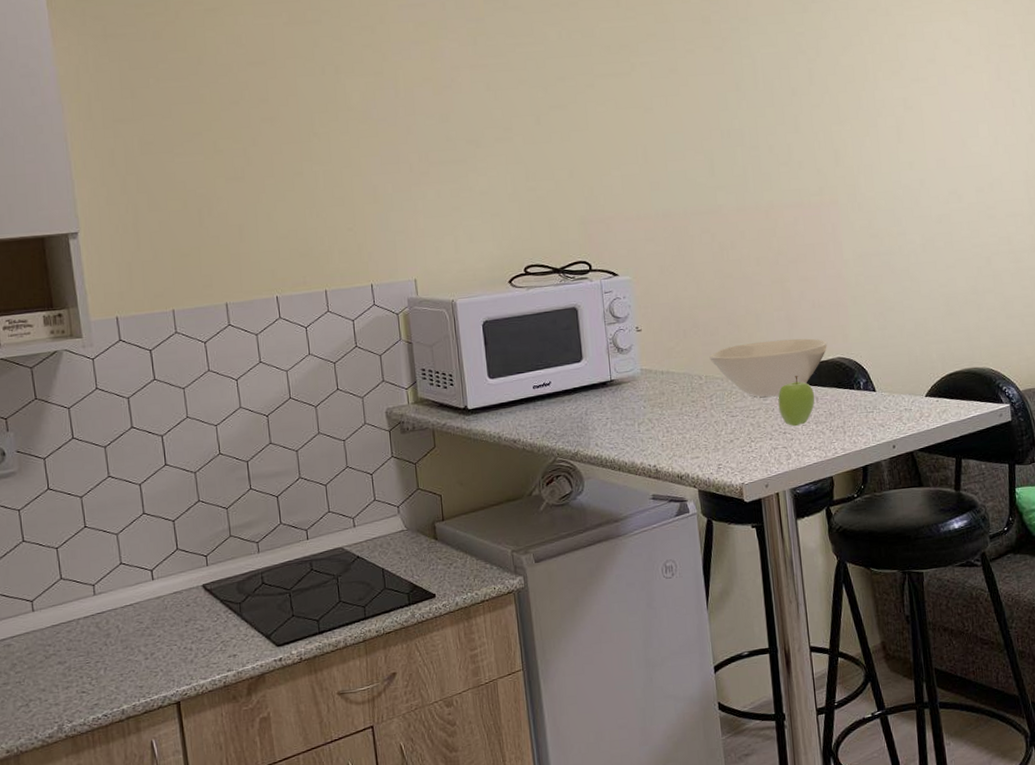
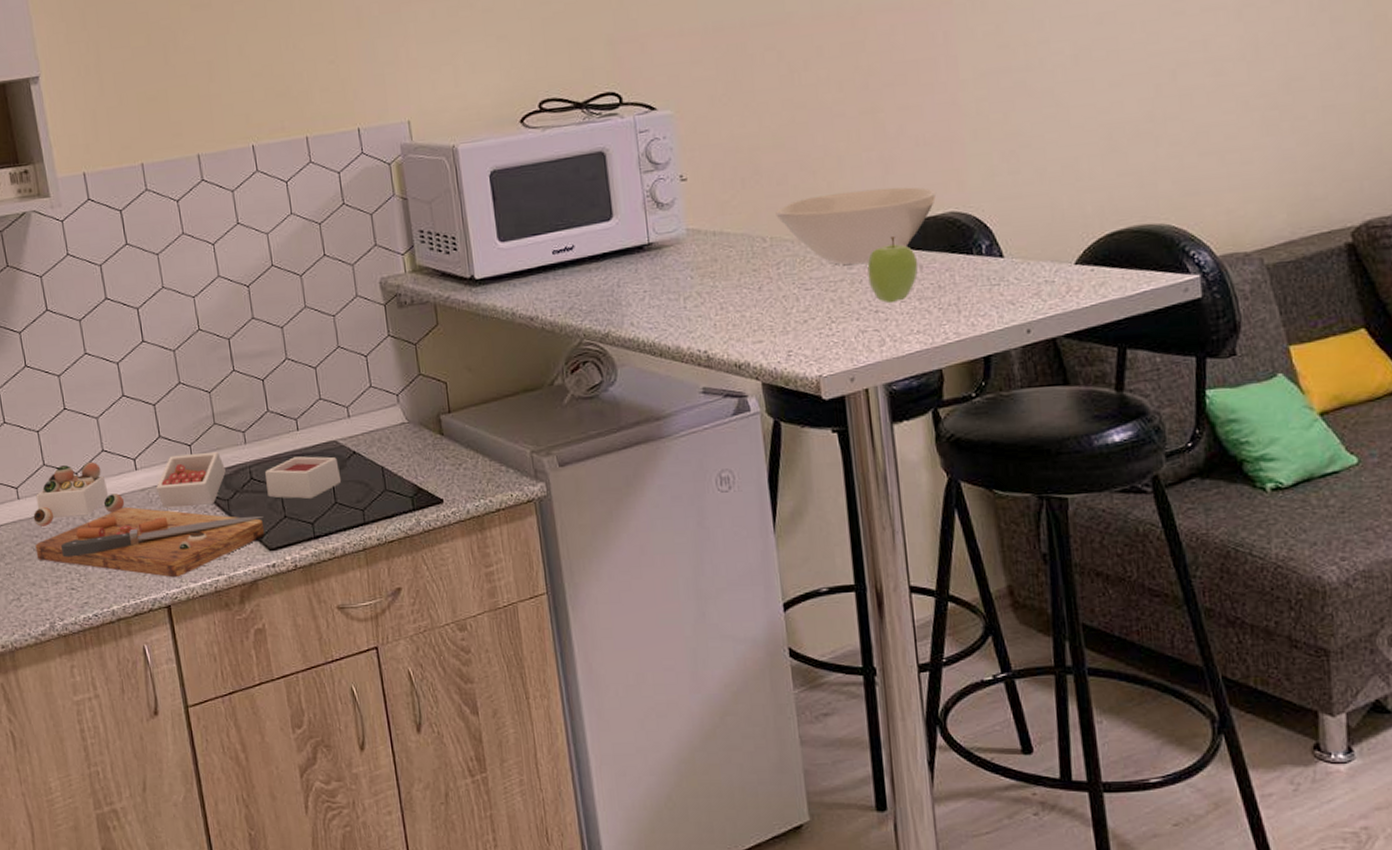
cutting board: none [47,560,346,676] -> present [33,451,342,578]

